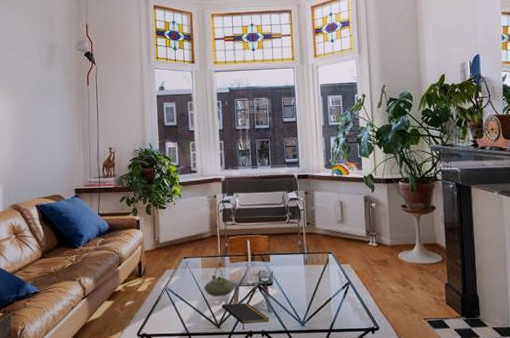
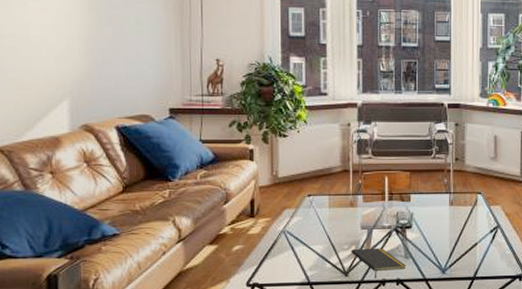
teapot: present [203,267,236,297] -> none [330,207,369,241]

